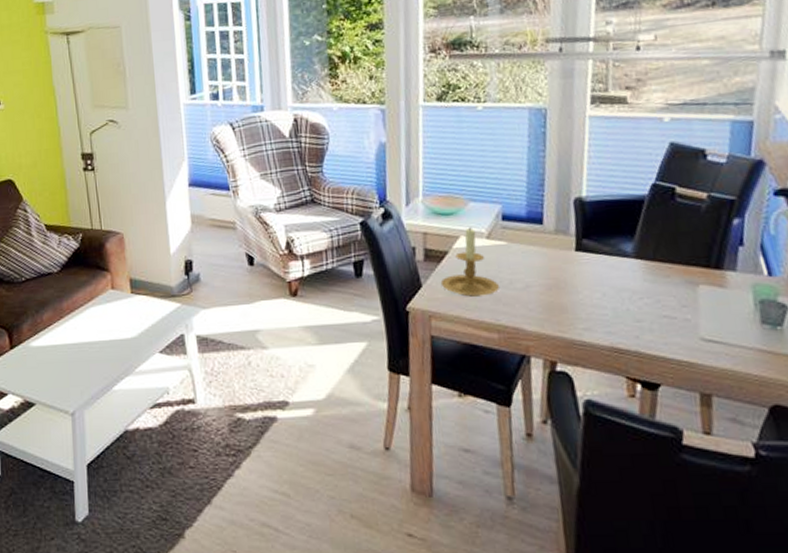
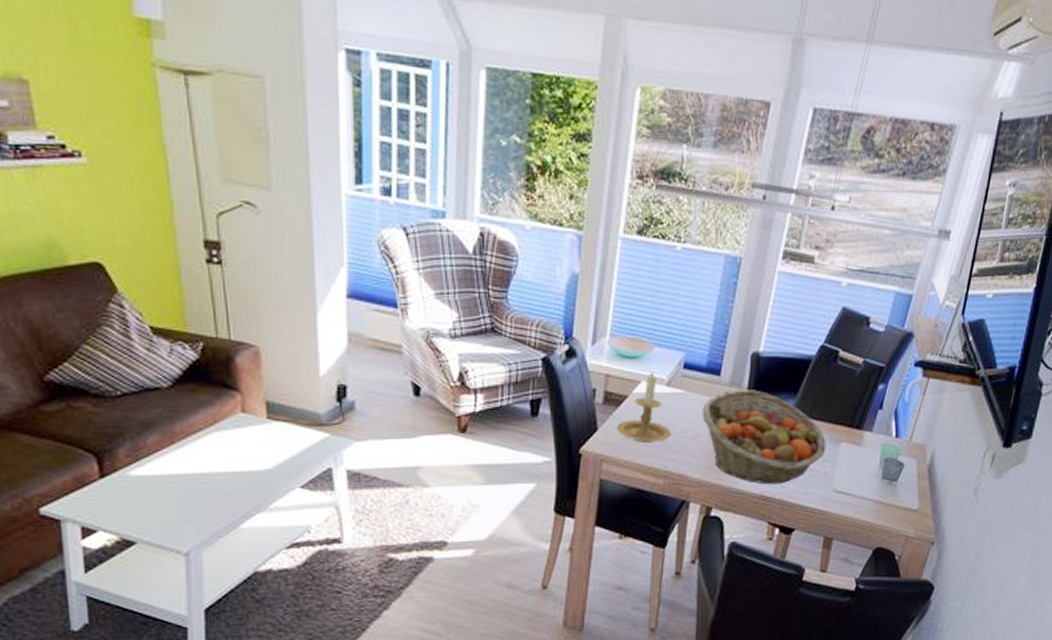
fruit basket: none [528,235,682,335] -> present [702,390,826,485]

